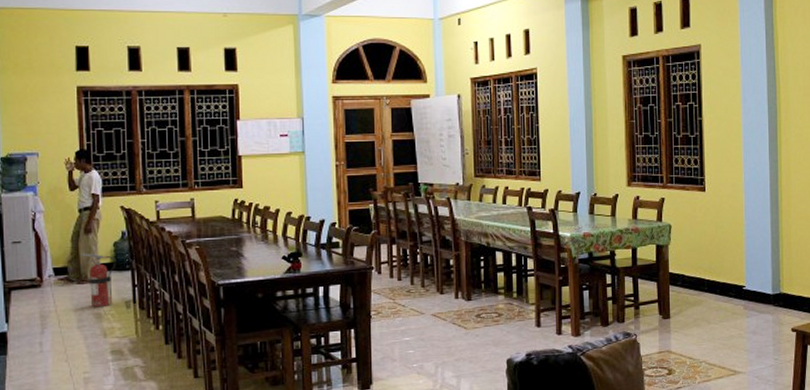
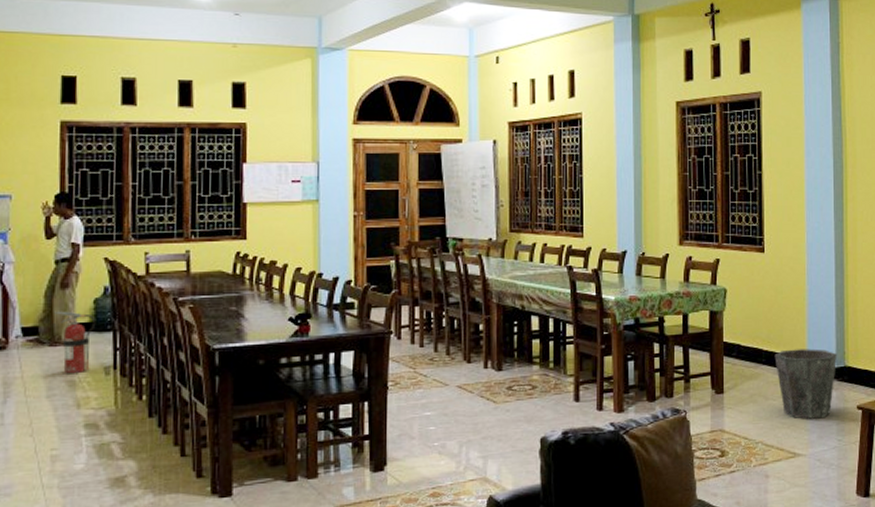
waste bin: none [715,277,773,341] -> present [774,349,838,419]

